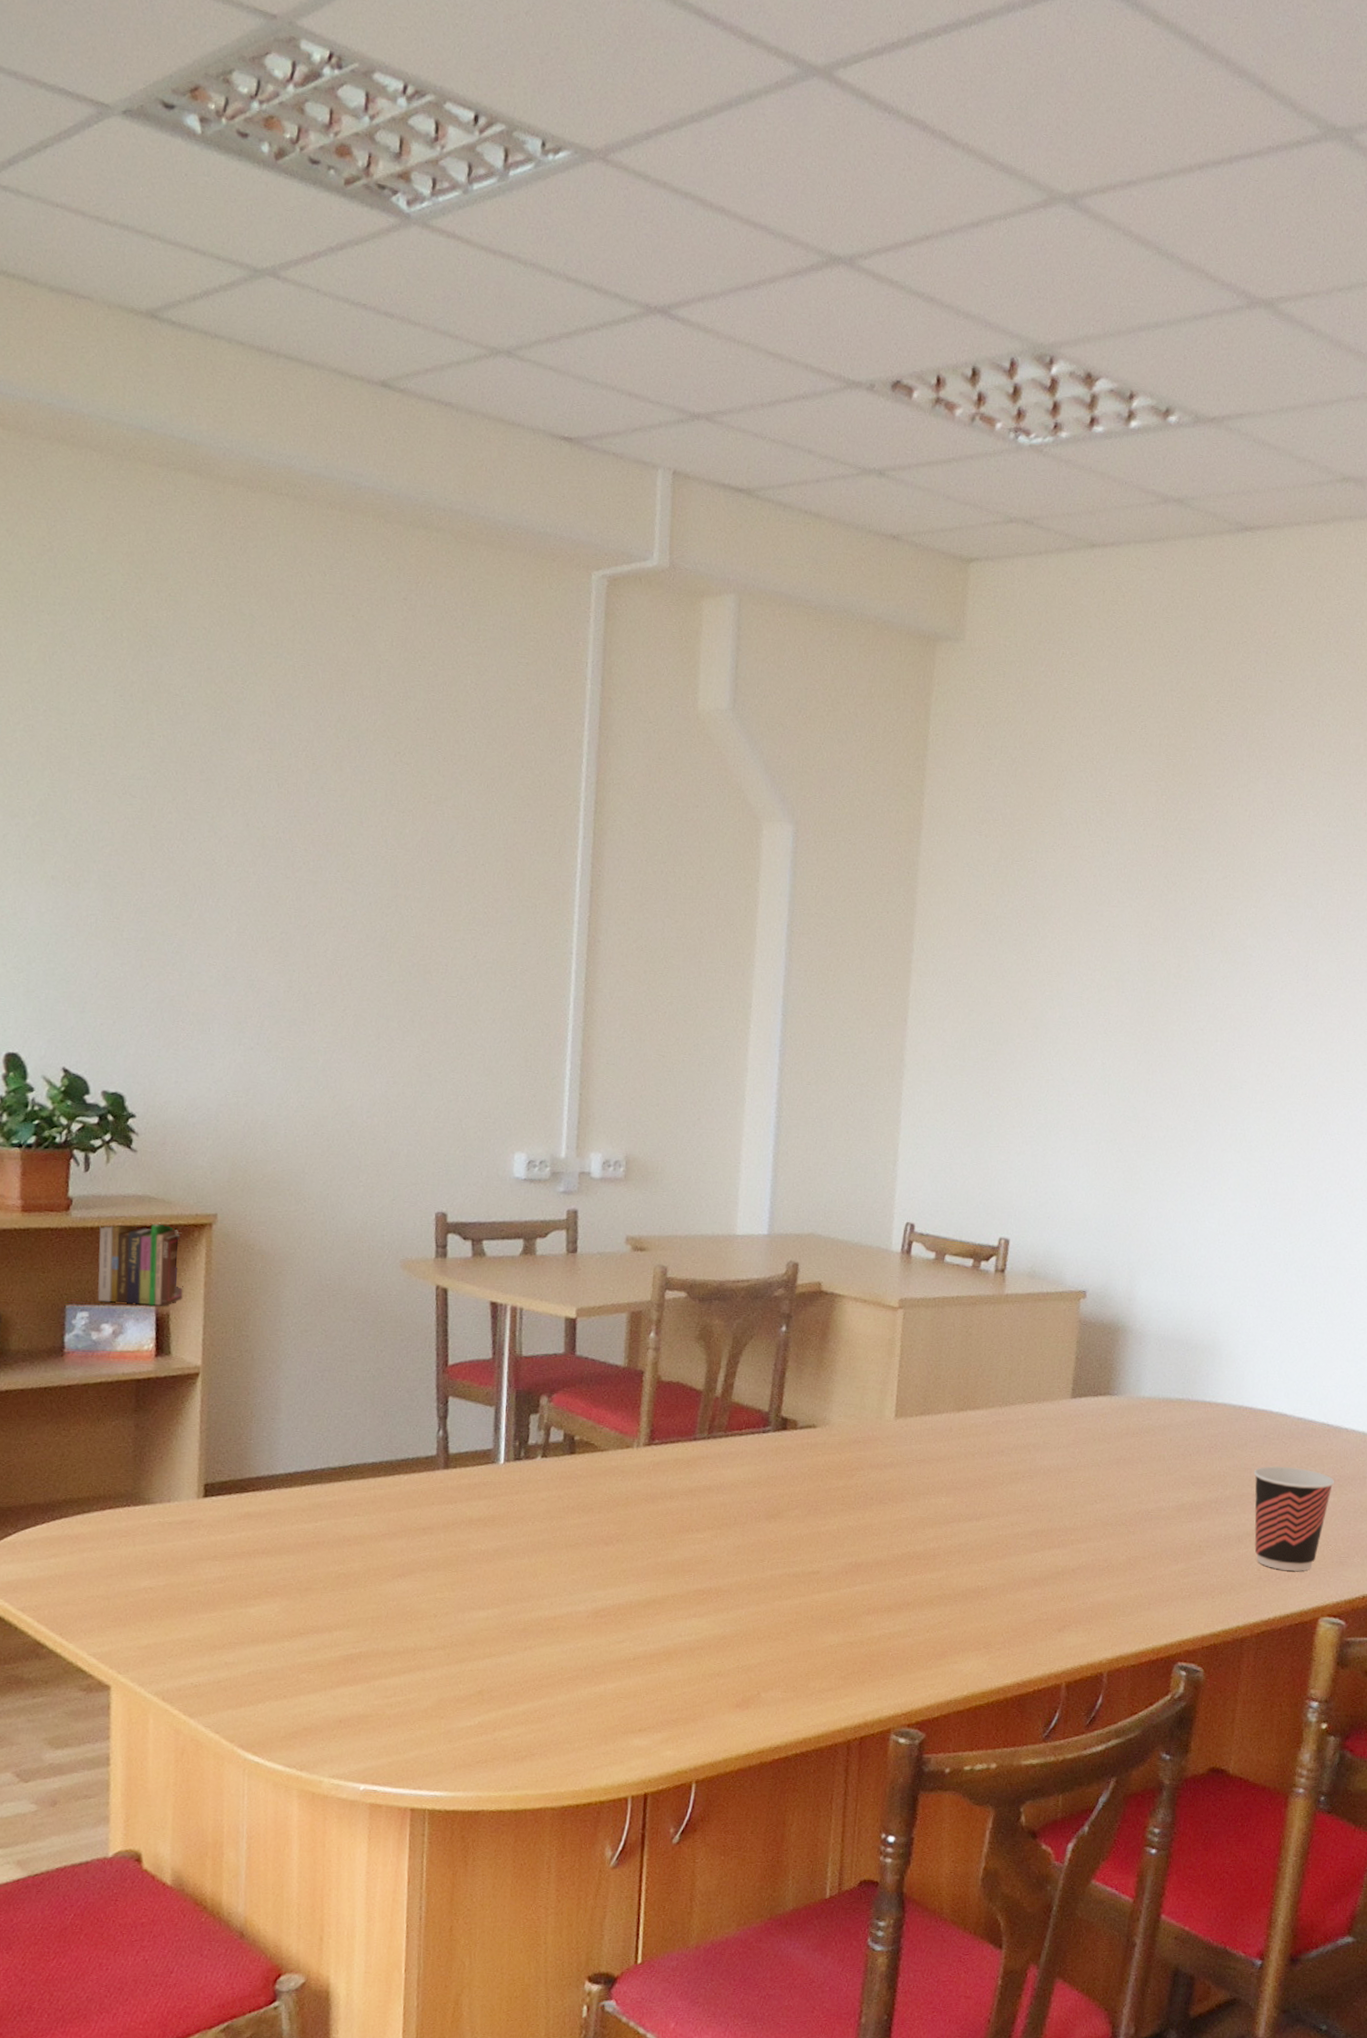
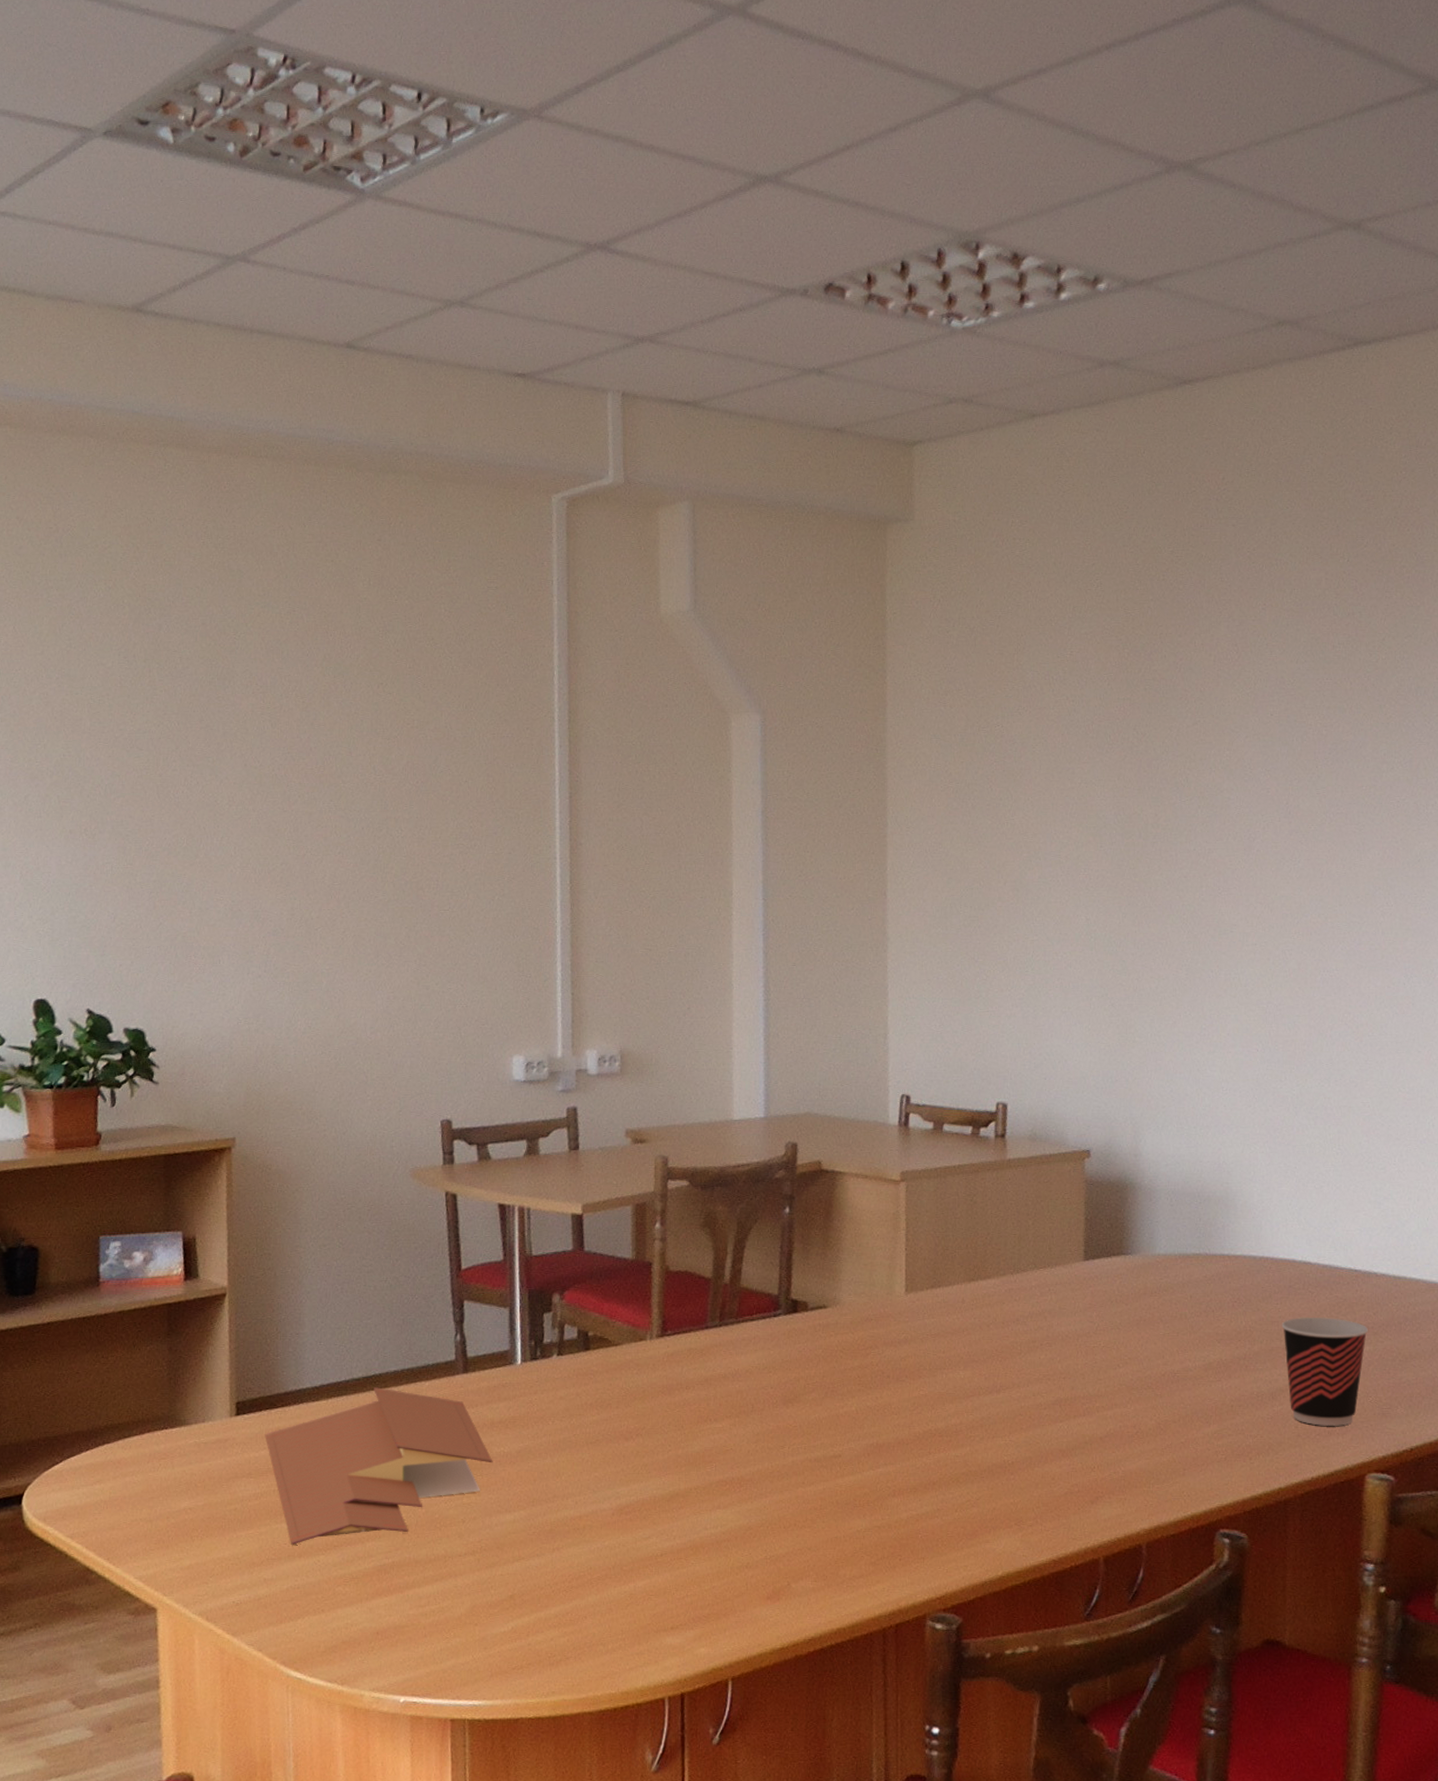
books: present [97,1222,183,1306] -> none [127,1150,207,1231]
papers: none [233,1477,469,1630] -> present [265,1387,493,1545]

